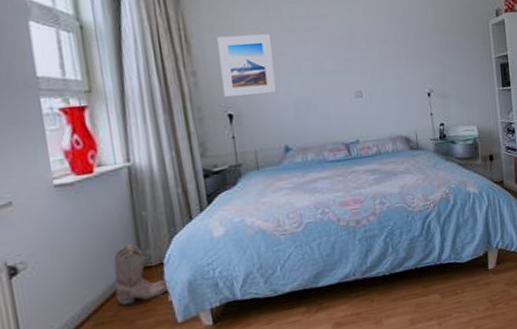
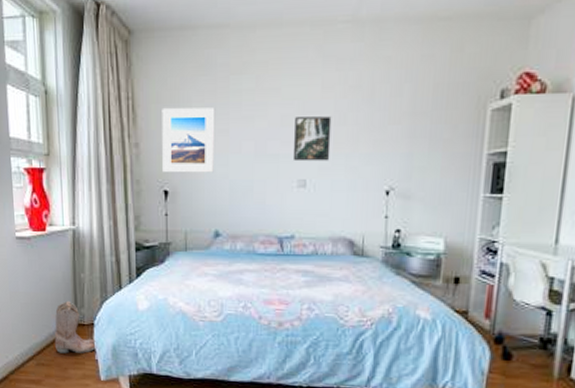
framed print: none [345,36,379,76] -> present [292,116,332,162]

